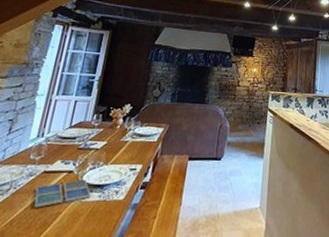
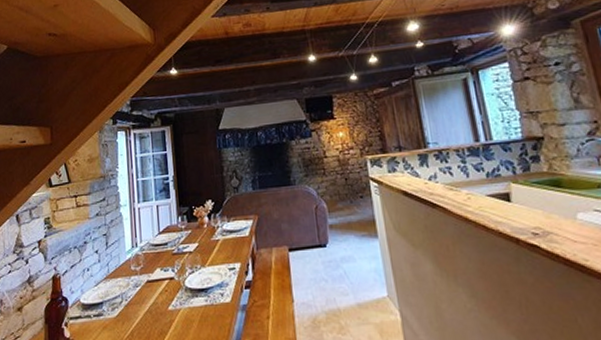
drink coaster: present [34,179,91,208] -> none [145,285,197,317]

